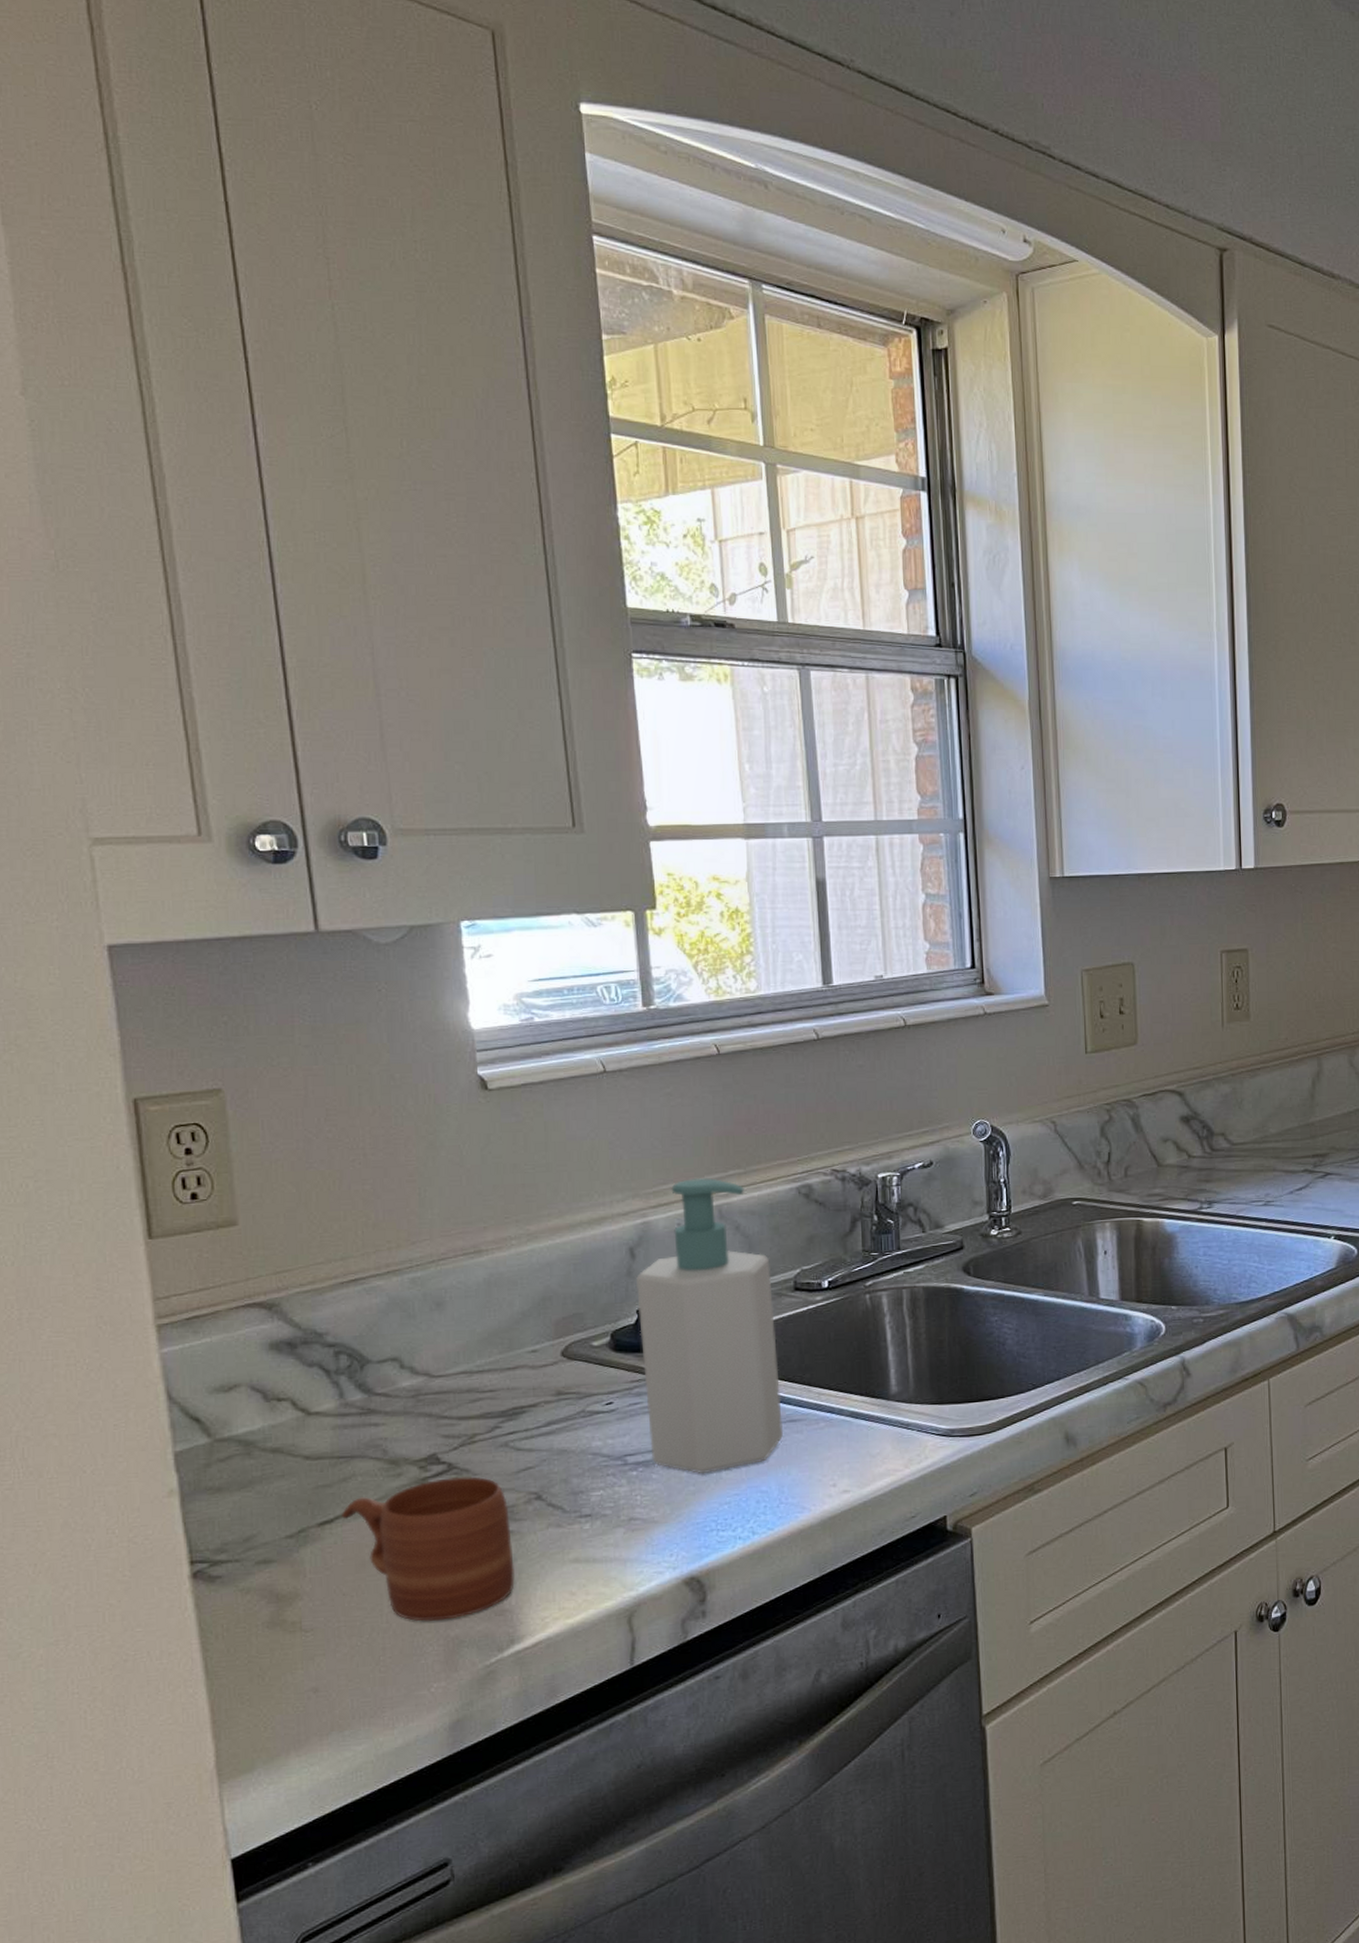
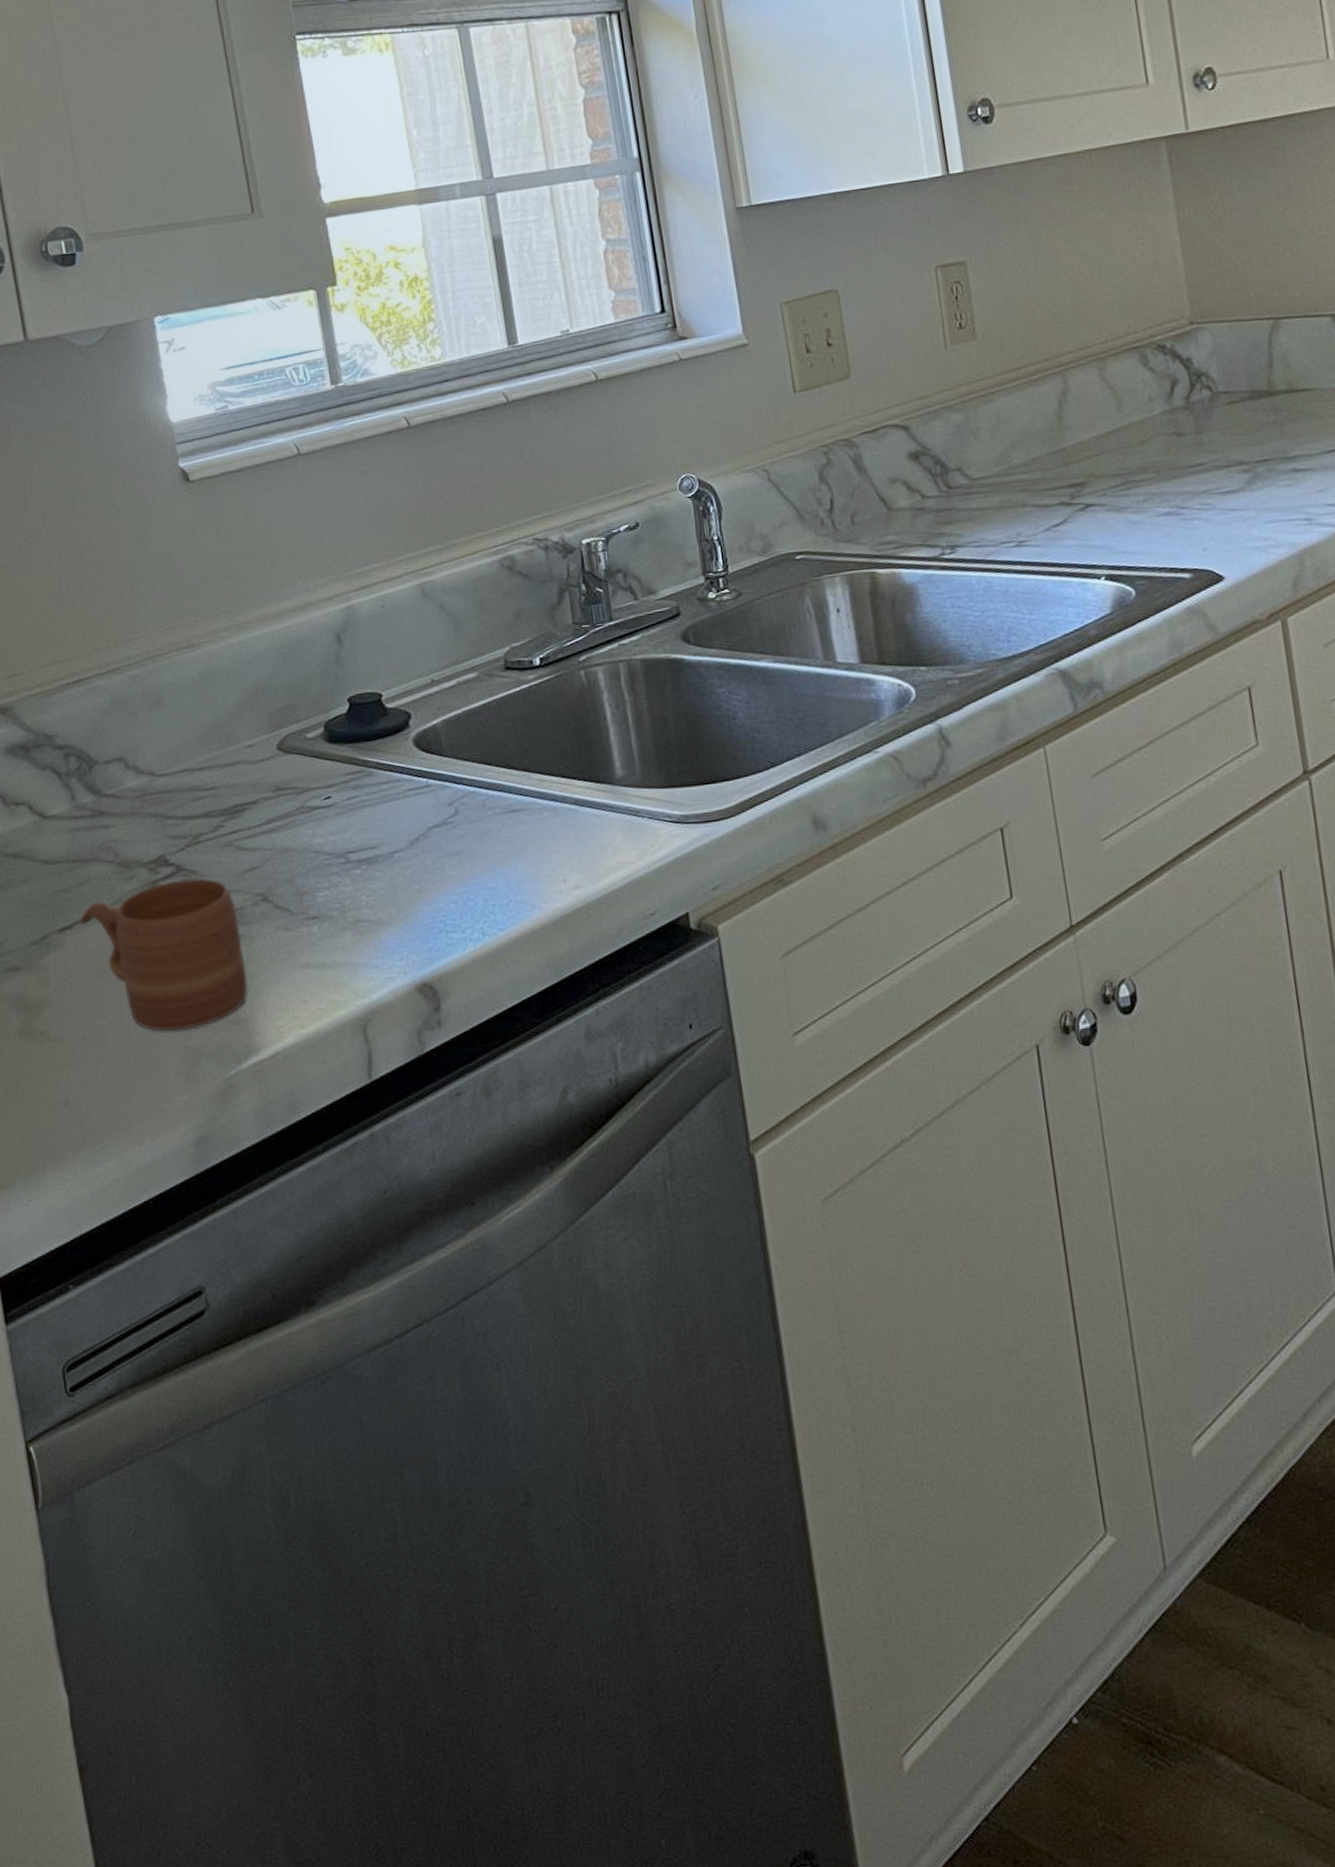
soap bottle: present [635,1177,784,1473] -> none [344,556,507,870]

